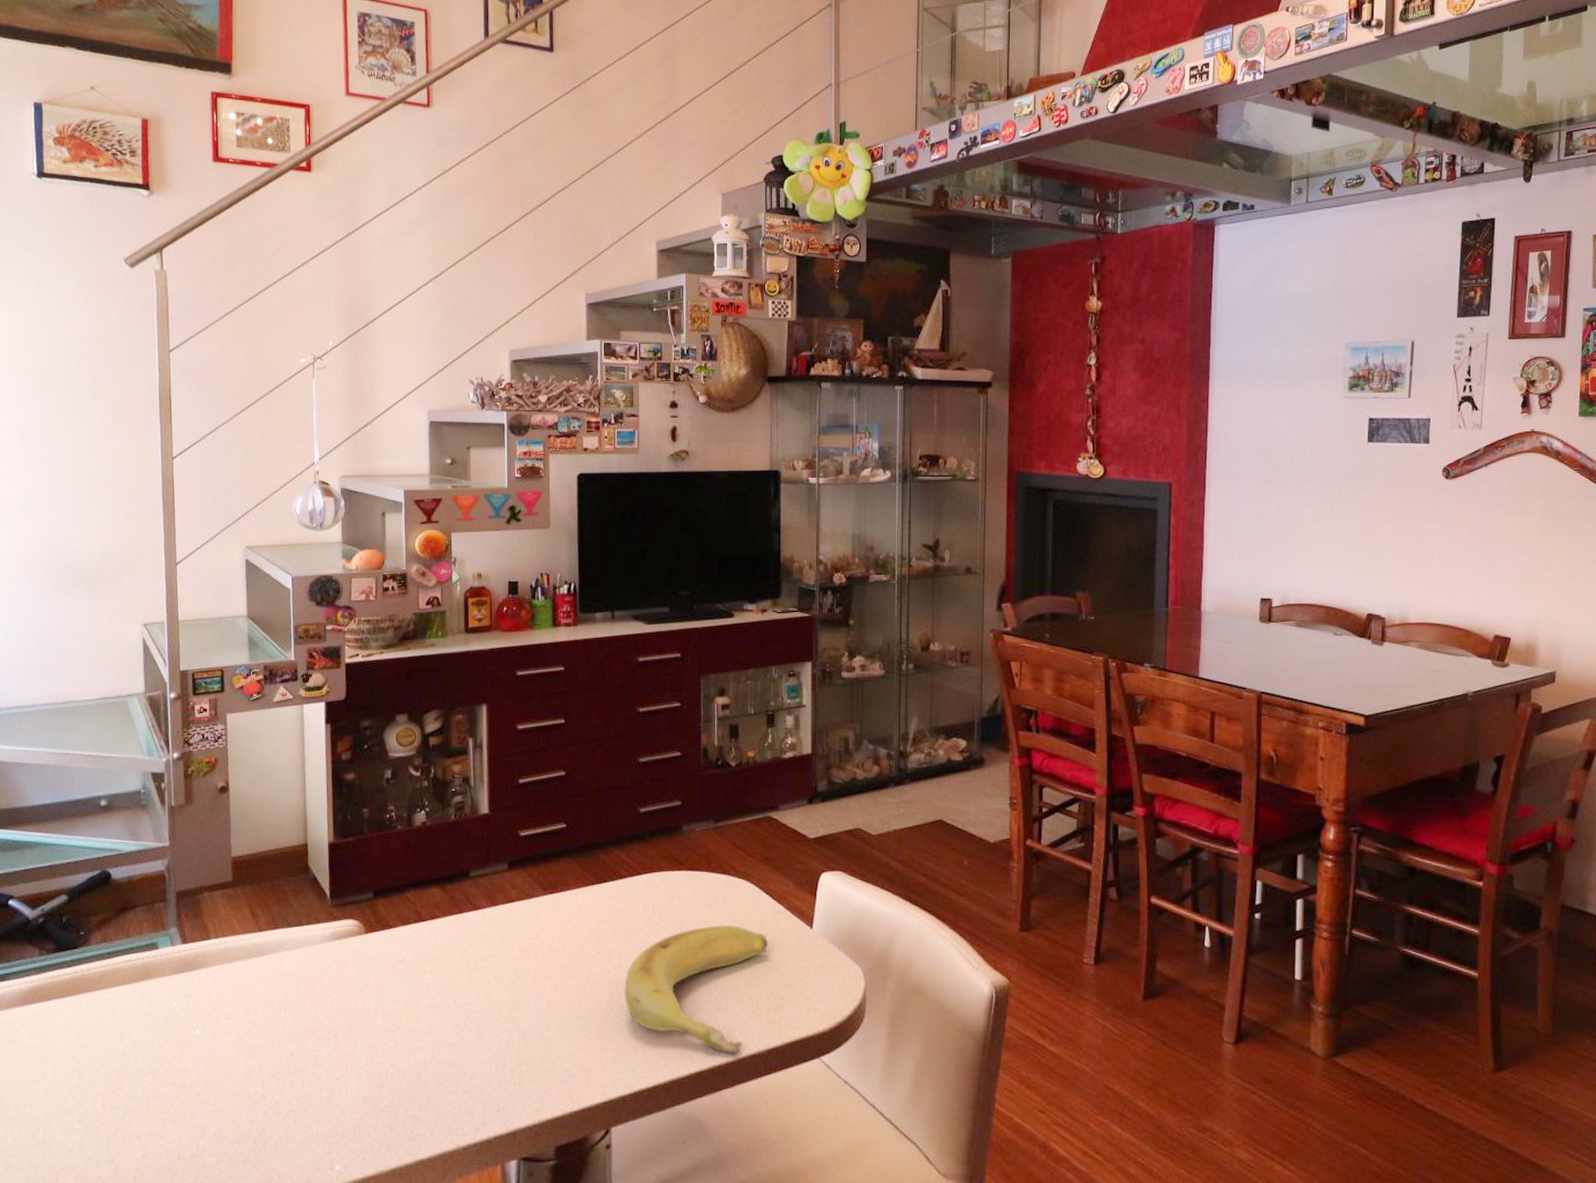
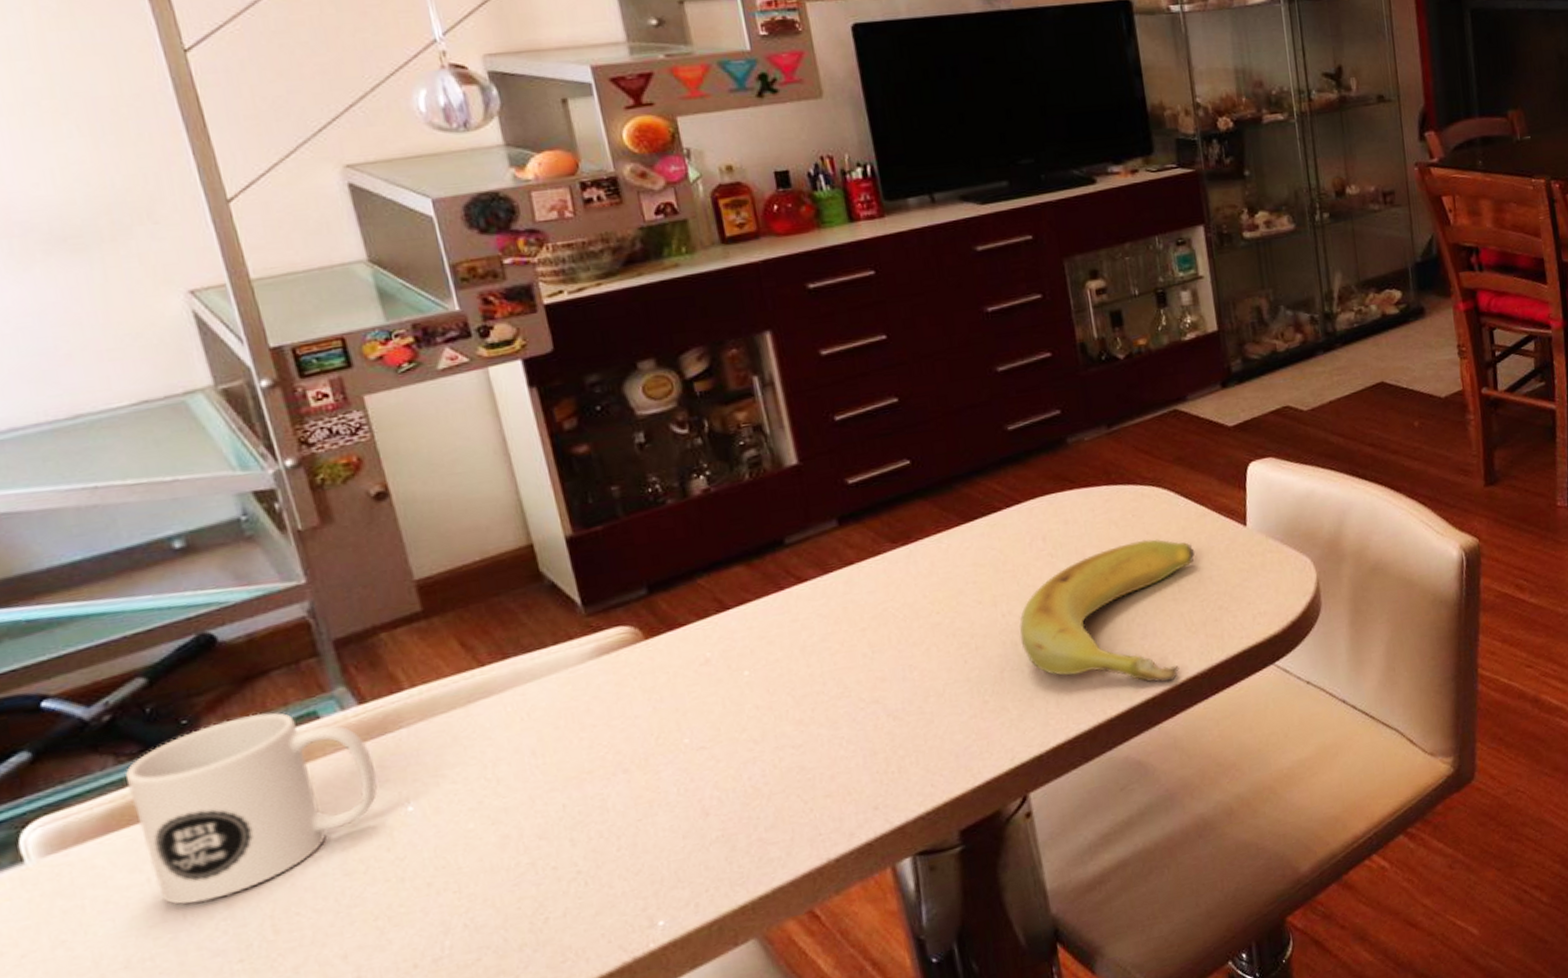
mug: none [42,936,183,1072] -> present [126,713,377,905]

